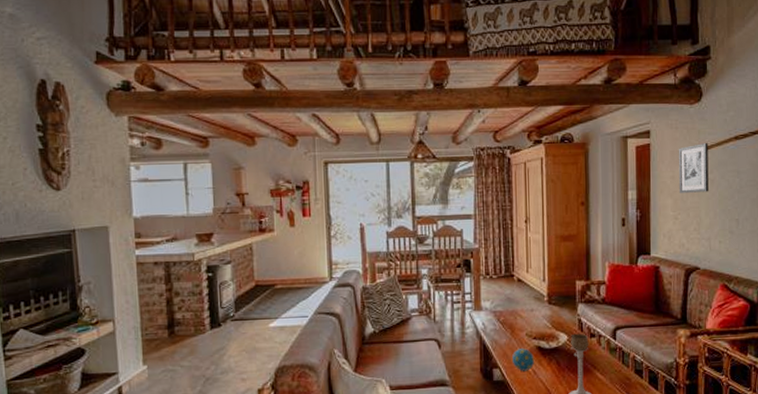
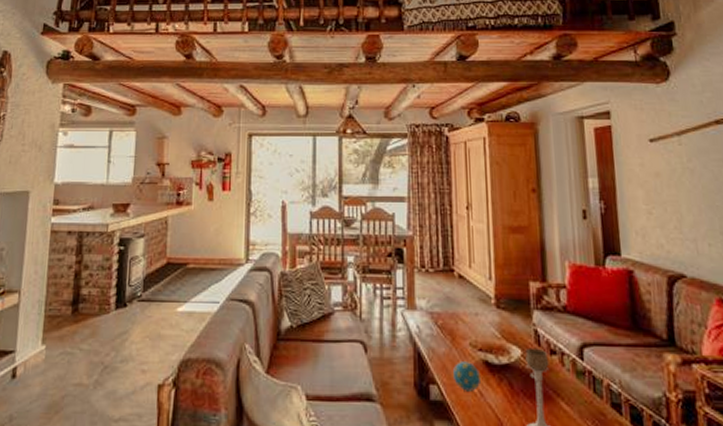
wall art: present [678,143,709,193] -> none [646,127,689,184]

